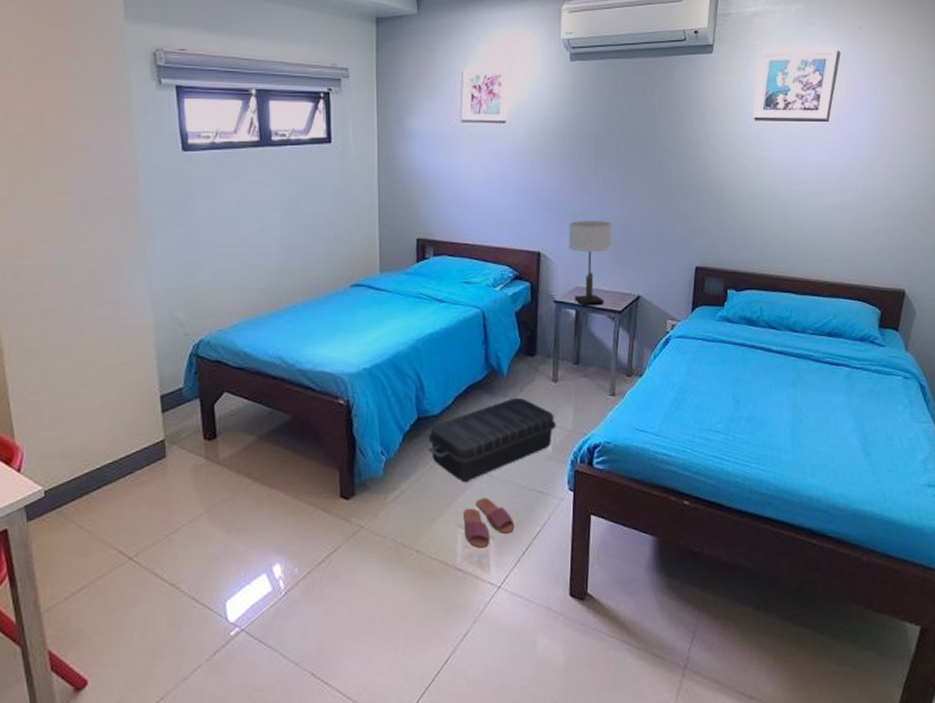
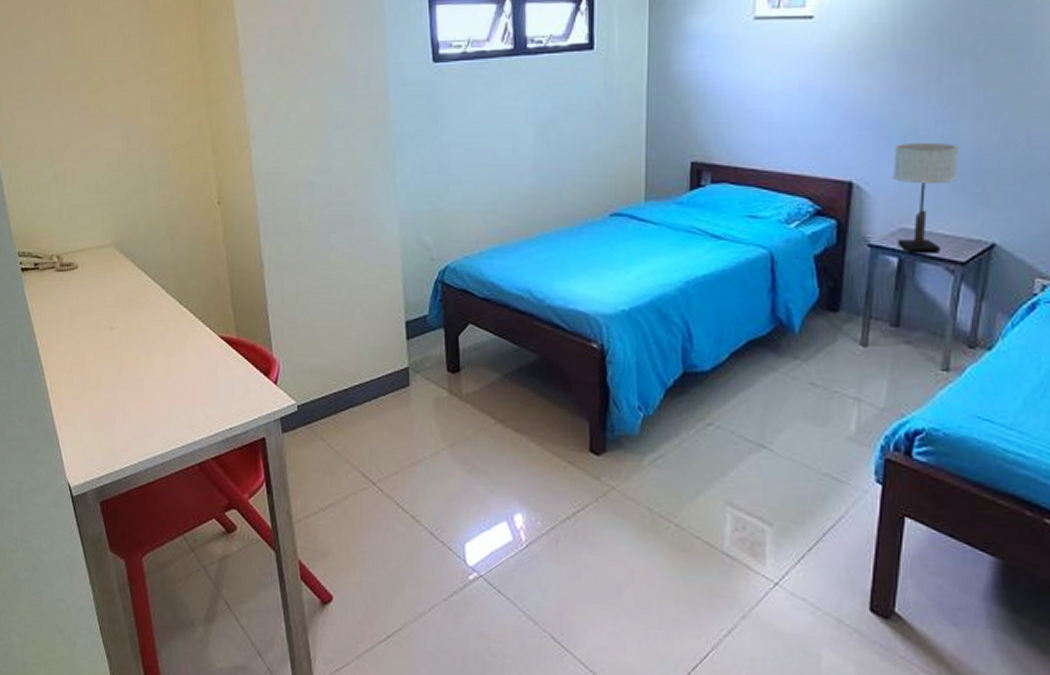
suitcase: present [428,397,556,483] -> none [694,360,862,456]
slippers: present [464,498,515,548] -> none [735,476,800,535]

